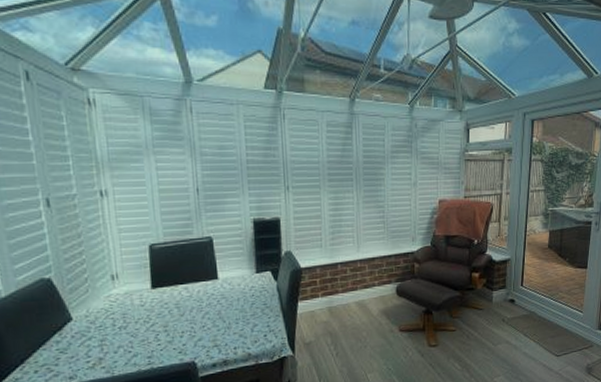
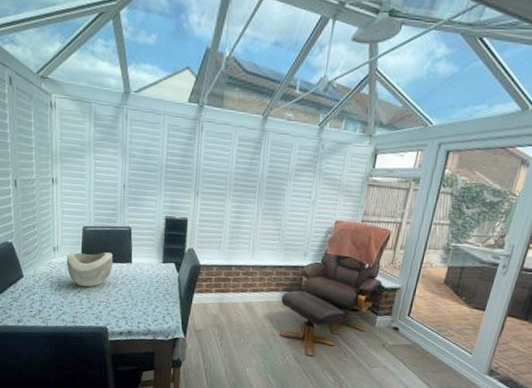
decorative bowl: none [130,271,194,318] -> present [66,252,113,287]

